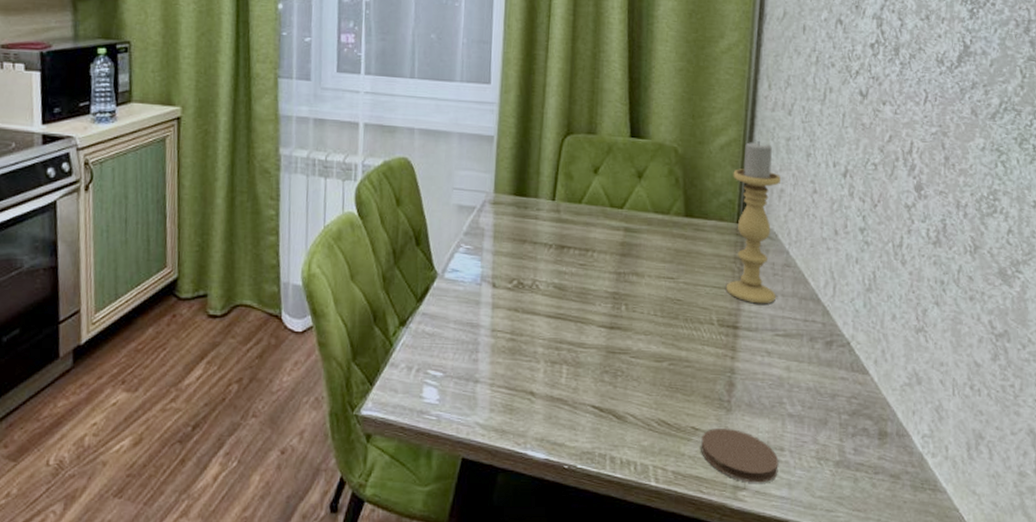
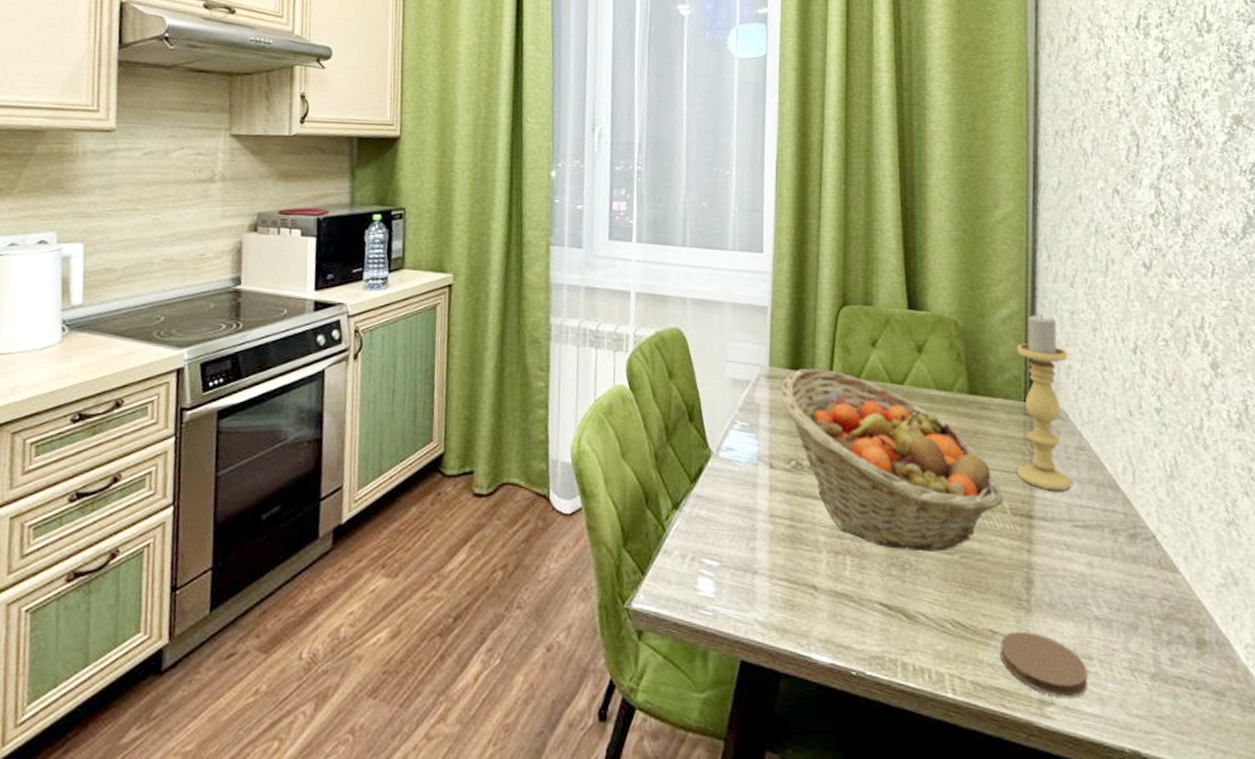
fruit basket: none [504,194,711,360] -> present [780,368,1002,552]

